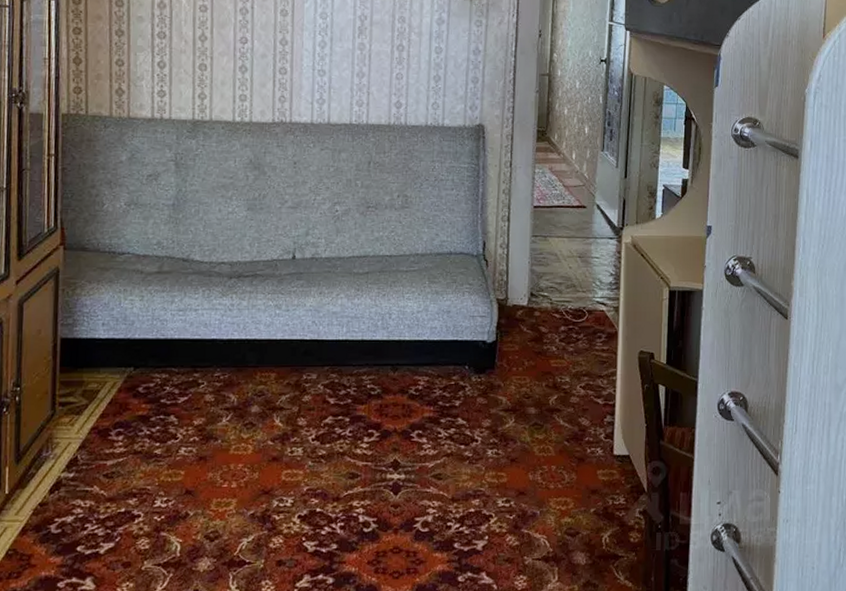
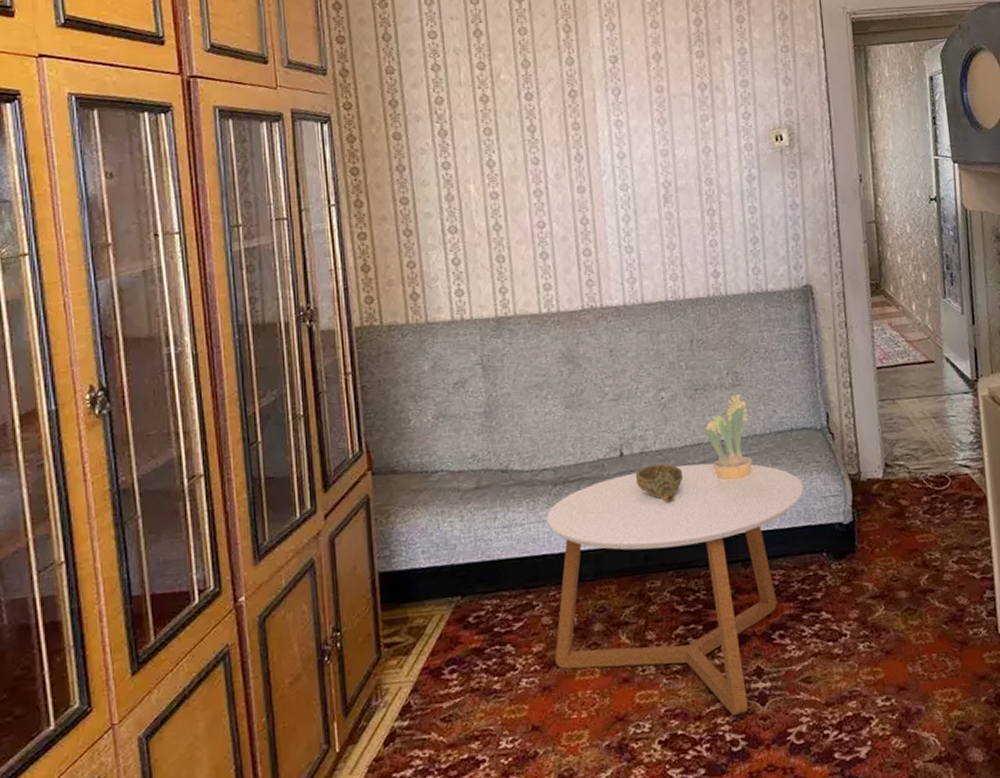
coffee table: none [213,274,456,500] -> present [547,463,804,715]
decorative bowl: none [304,270,348,306] -> present [635,463,684,503]
potted flower: none [371,215,413,292] -> present [704,393,752,481]

